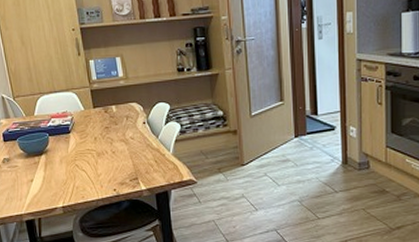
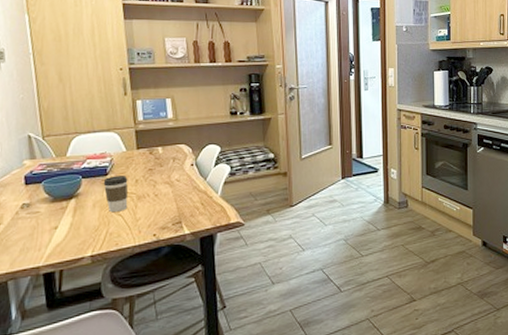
coffee cup: none [67,133,90,168] -> present [103,176,129,213]

